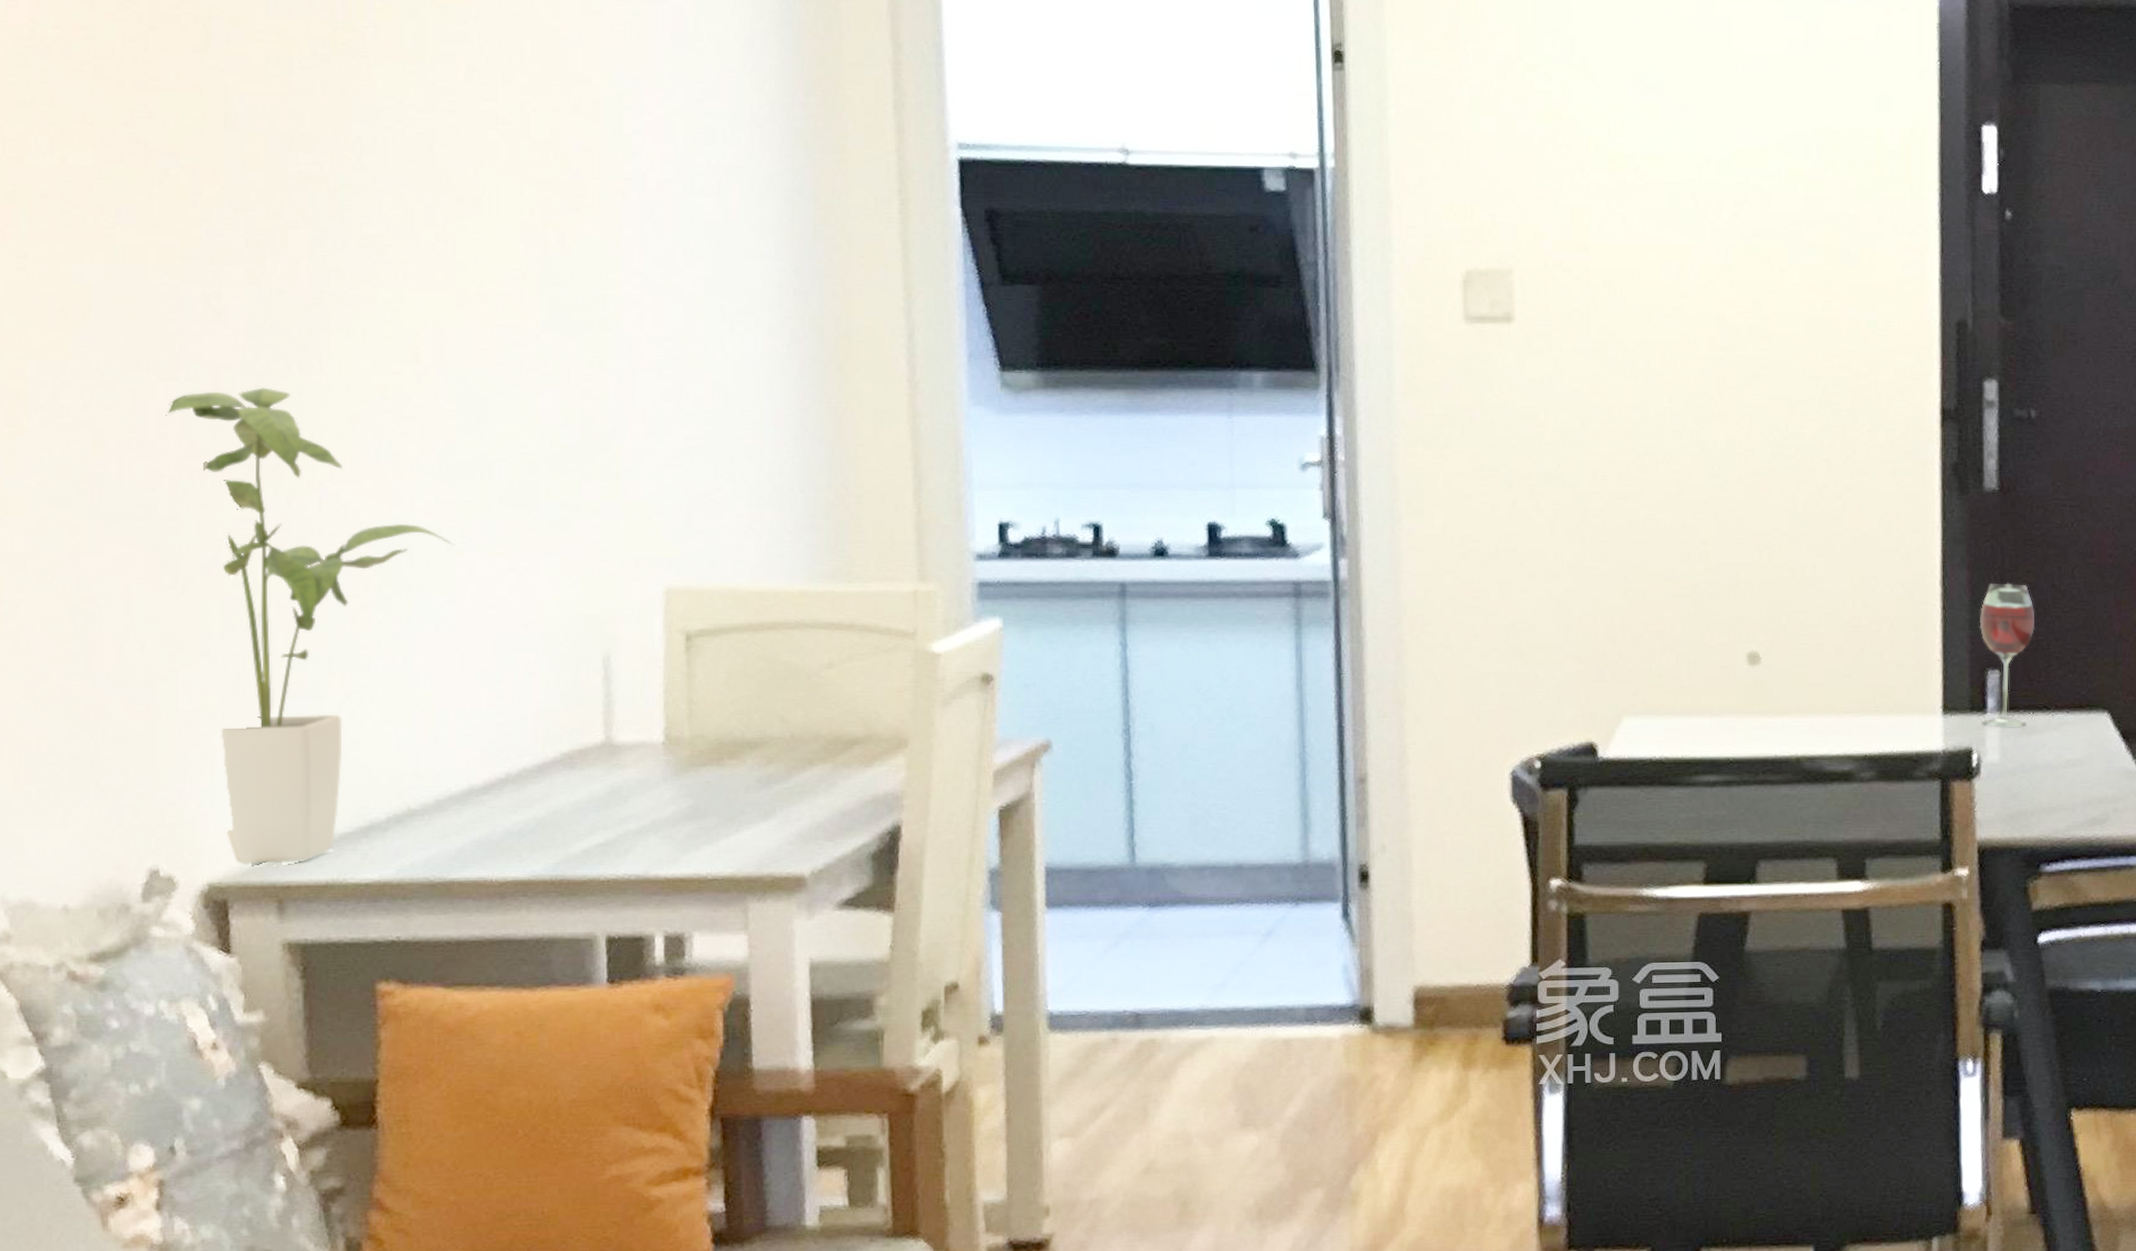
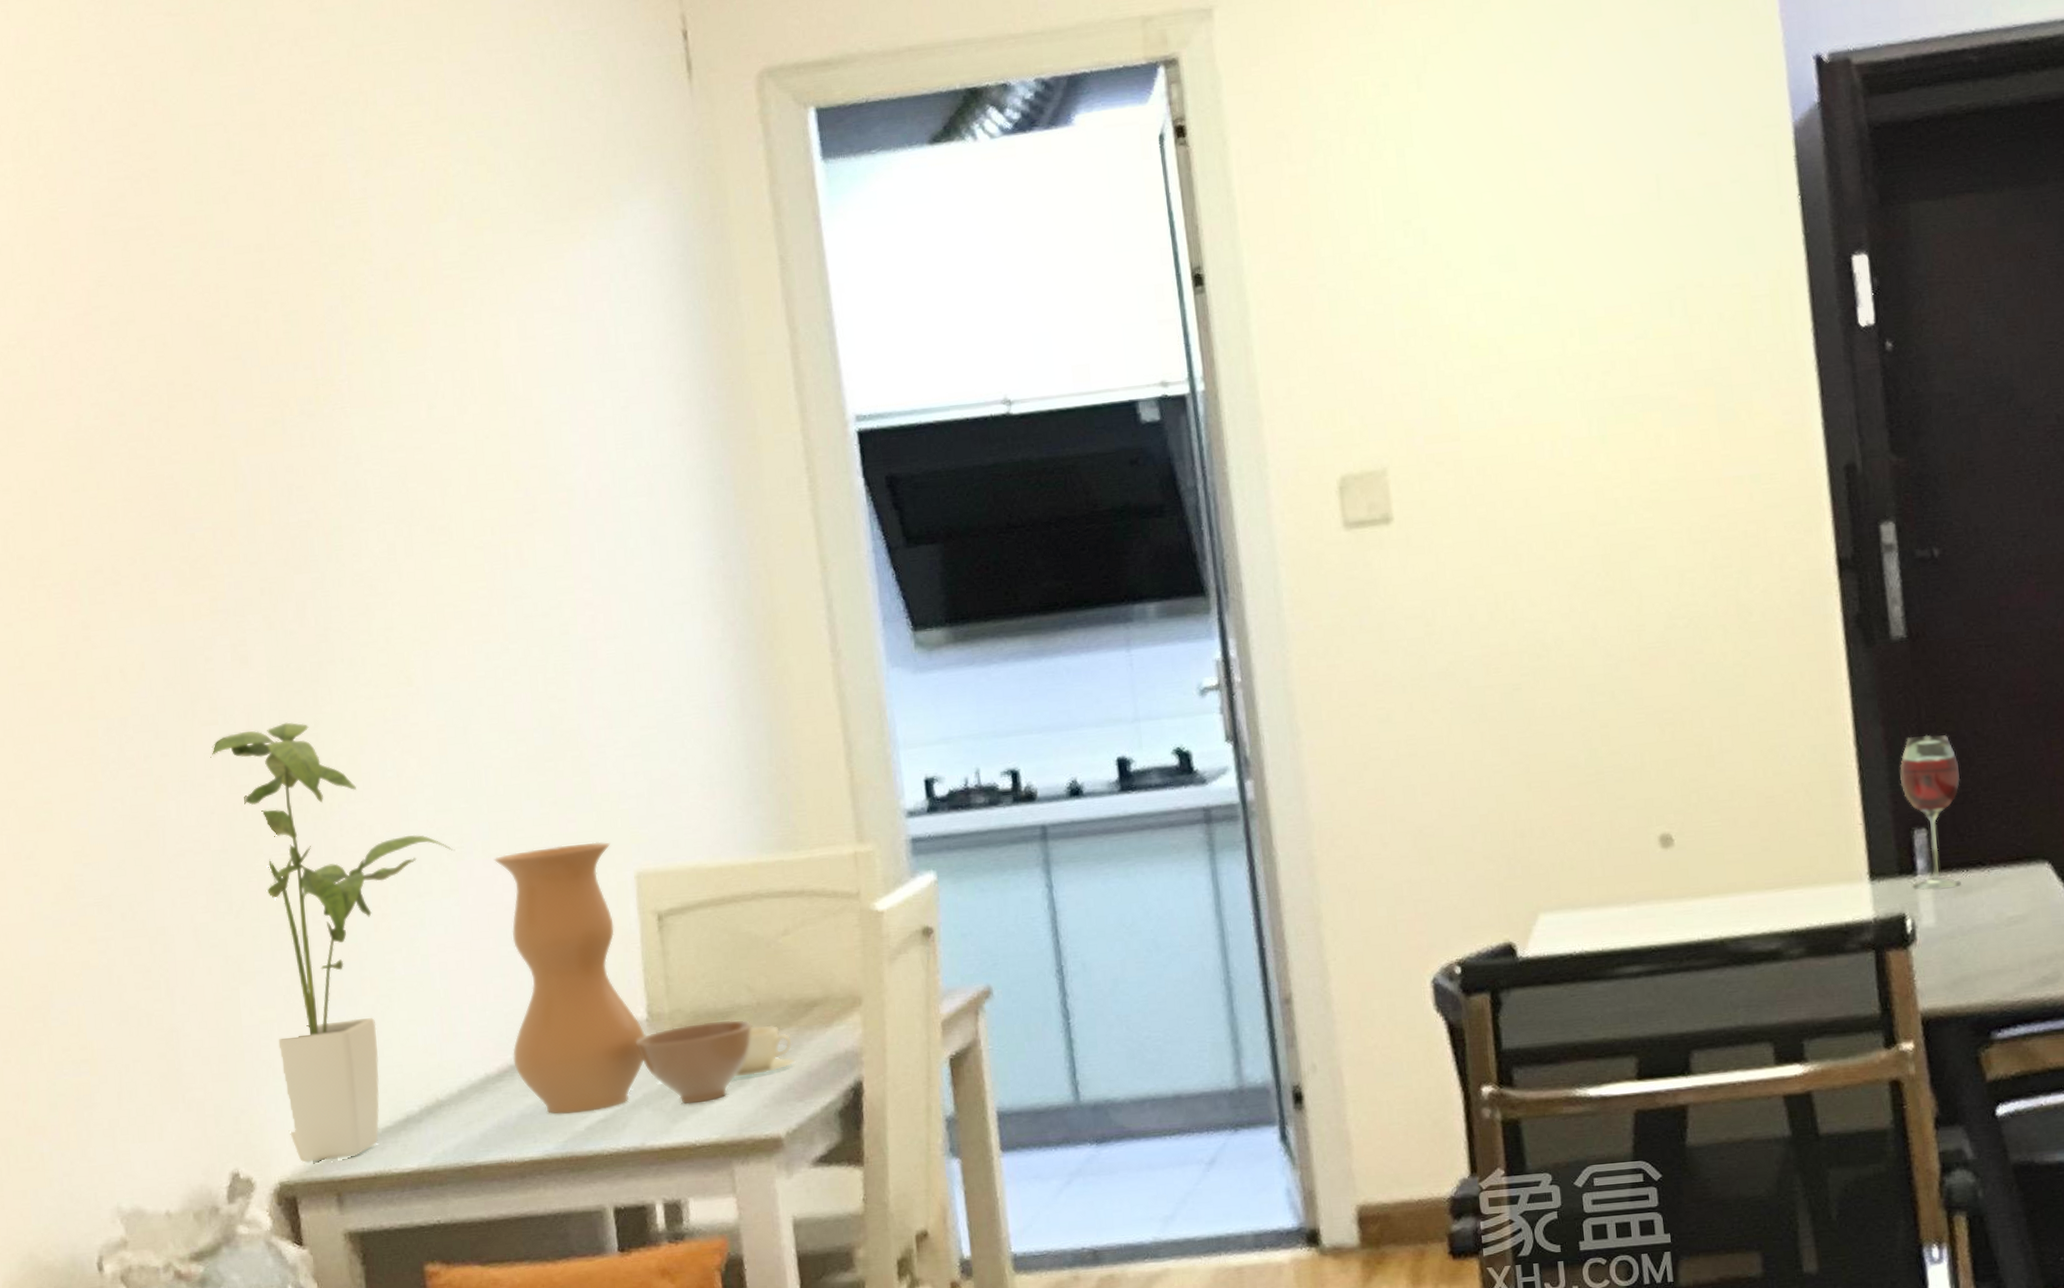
vase: none [500,552,660,834] -> present [493,842,645,1115]
bowl: none [647,751,783,835] -> present [635,1019,753,1105]
teacup: none [758,759,827,812] -> present [734,1025,795,1078]

